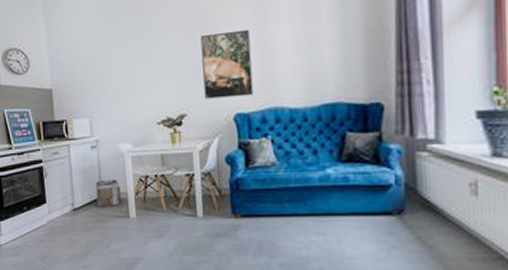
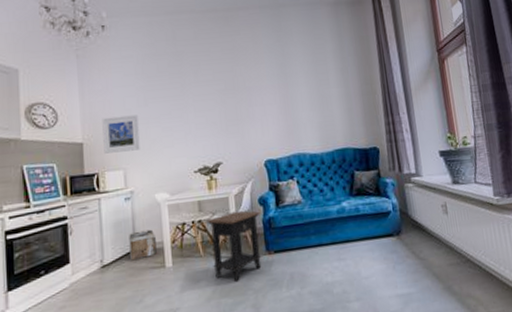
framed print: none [68,60,104,101] -> present [102,114,140,154]
side table: none [169,168,227,242] -> present [206,211,262,283]
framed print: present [200,29,254,100] -> none [233,89,280,149]

